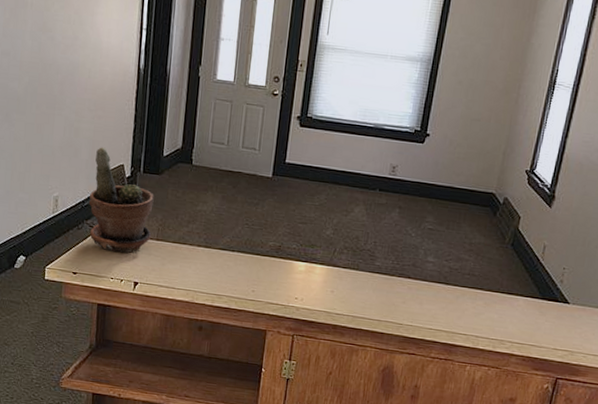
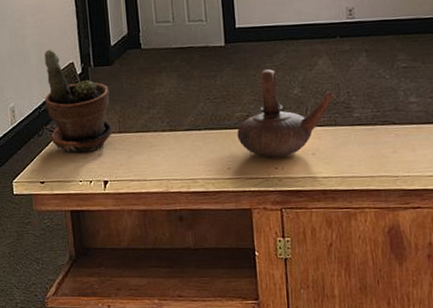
teapot: none [266,207,362,290] -> present [237,69,334,158]

